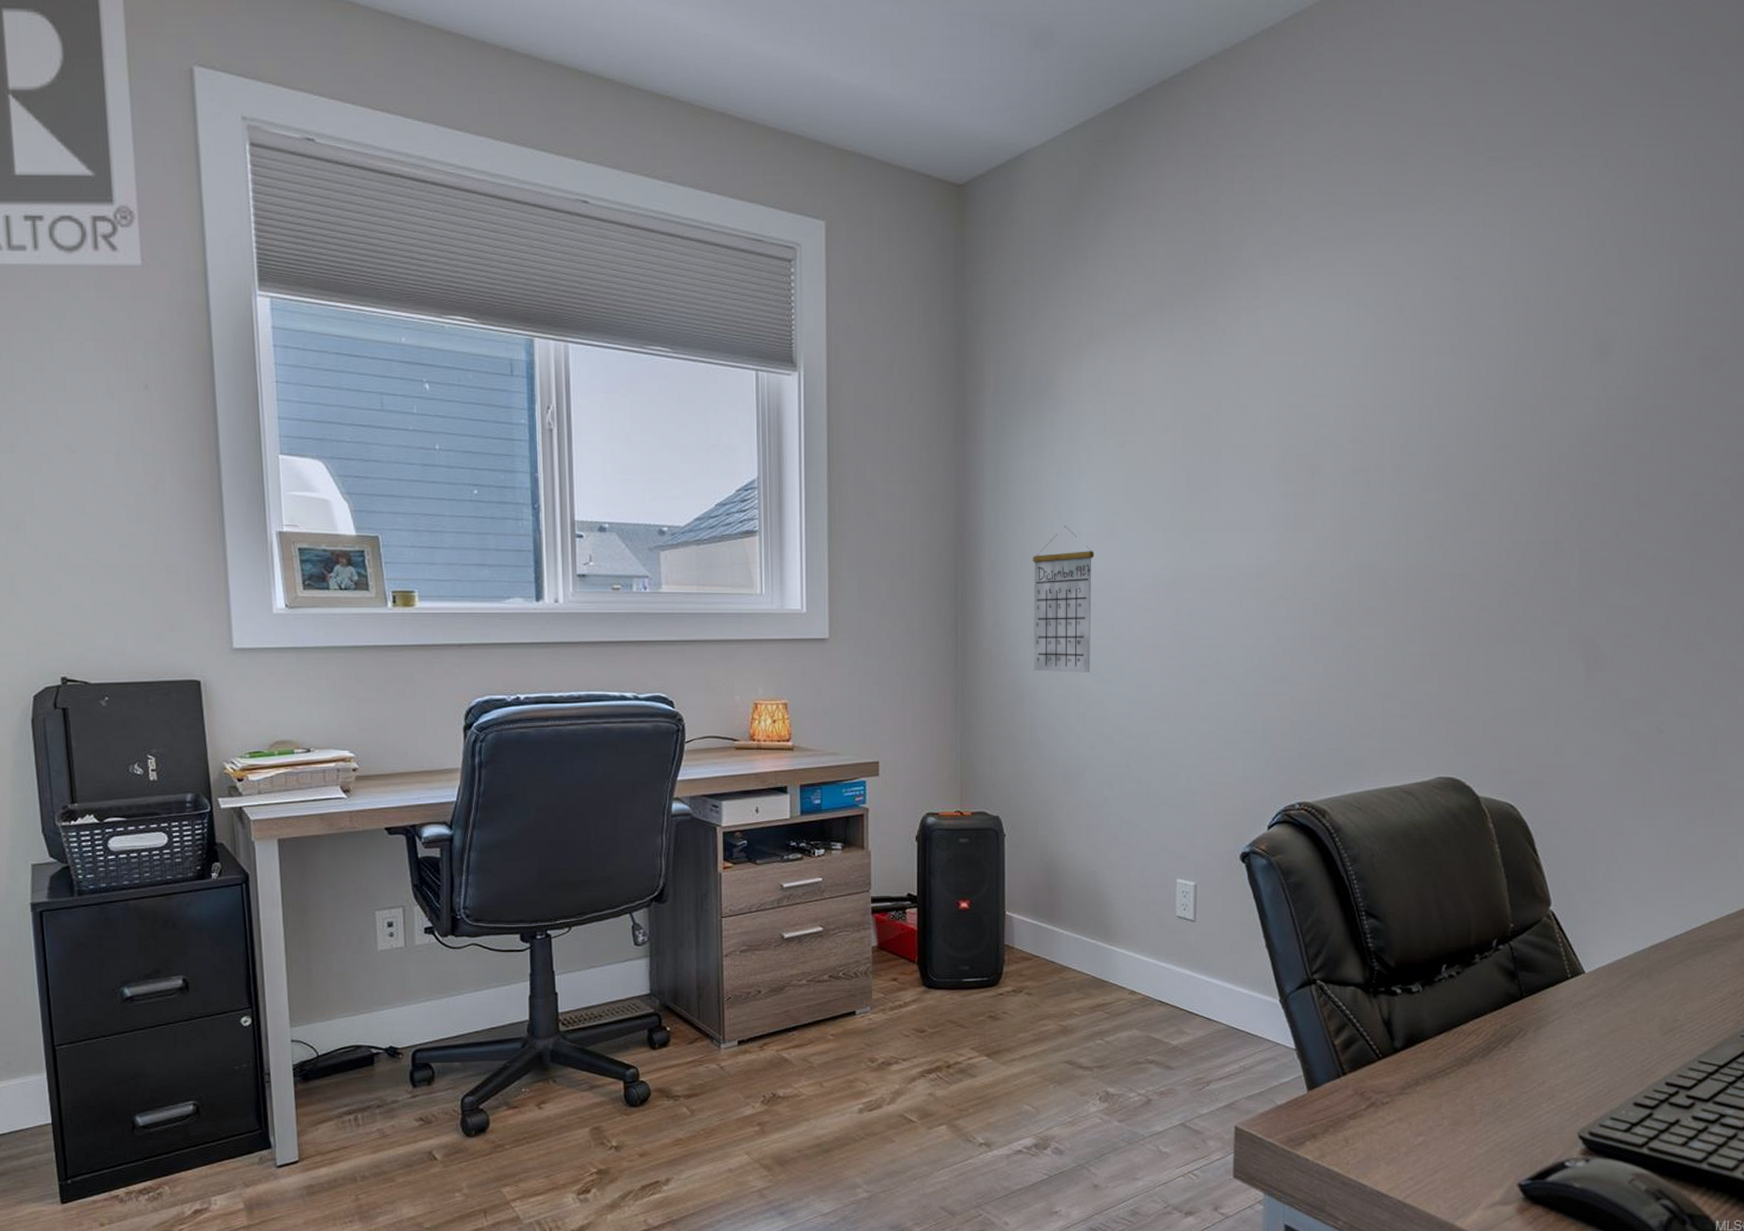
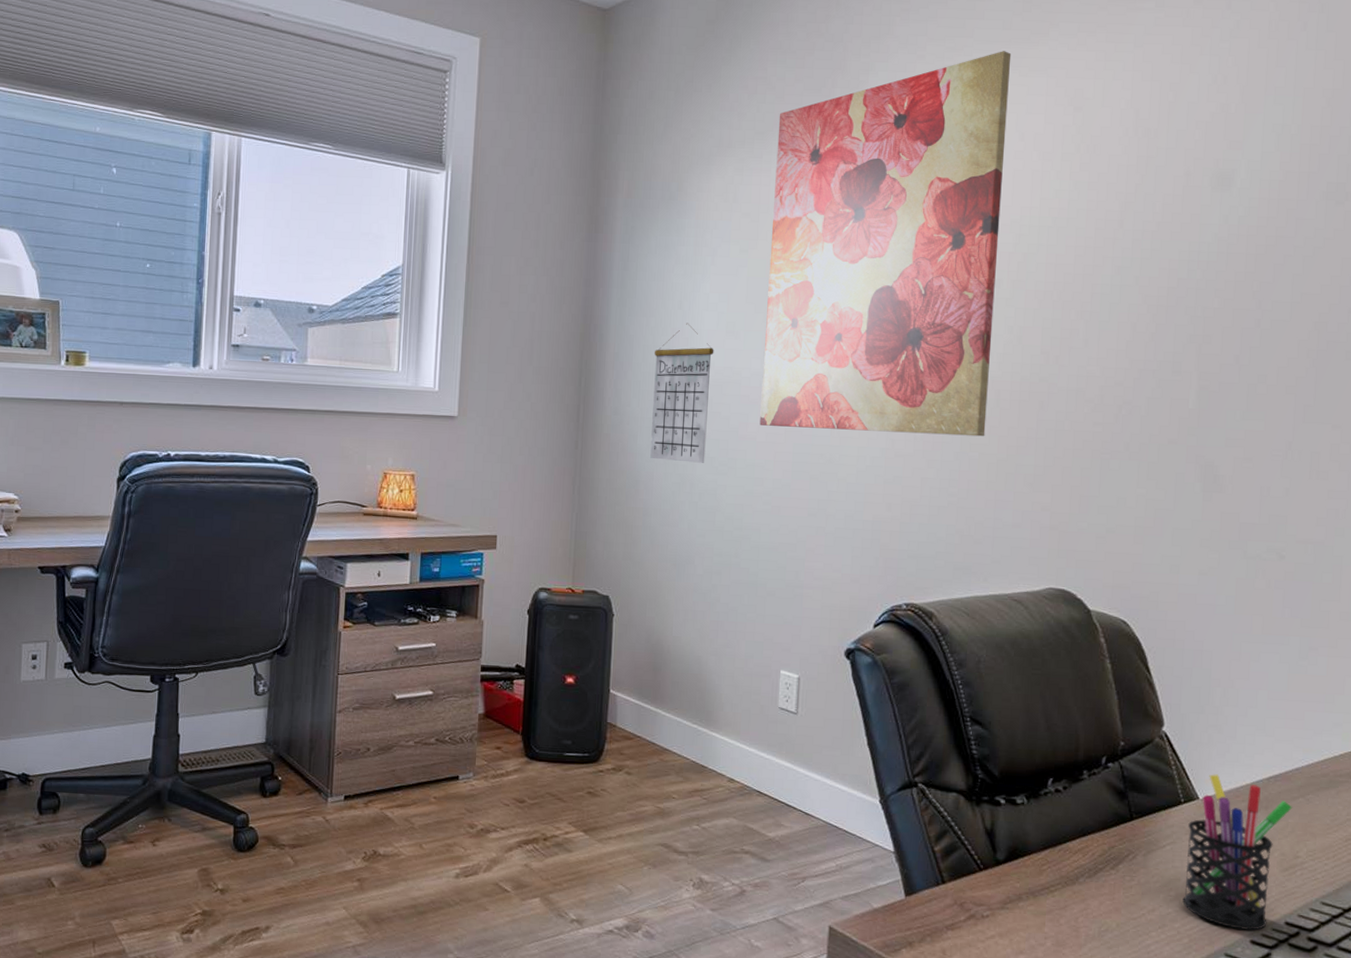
wall art: none [1145,218,1388,629] -> present [760,51,1012,437]
pen holder: none [1571,948,1673,1094] -> present [1182,774,1293,931]

